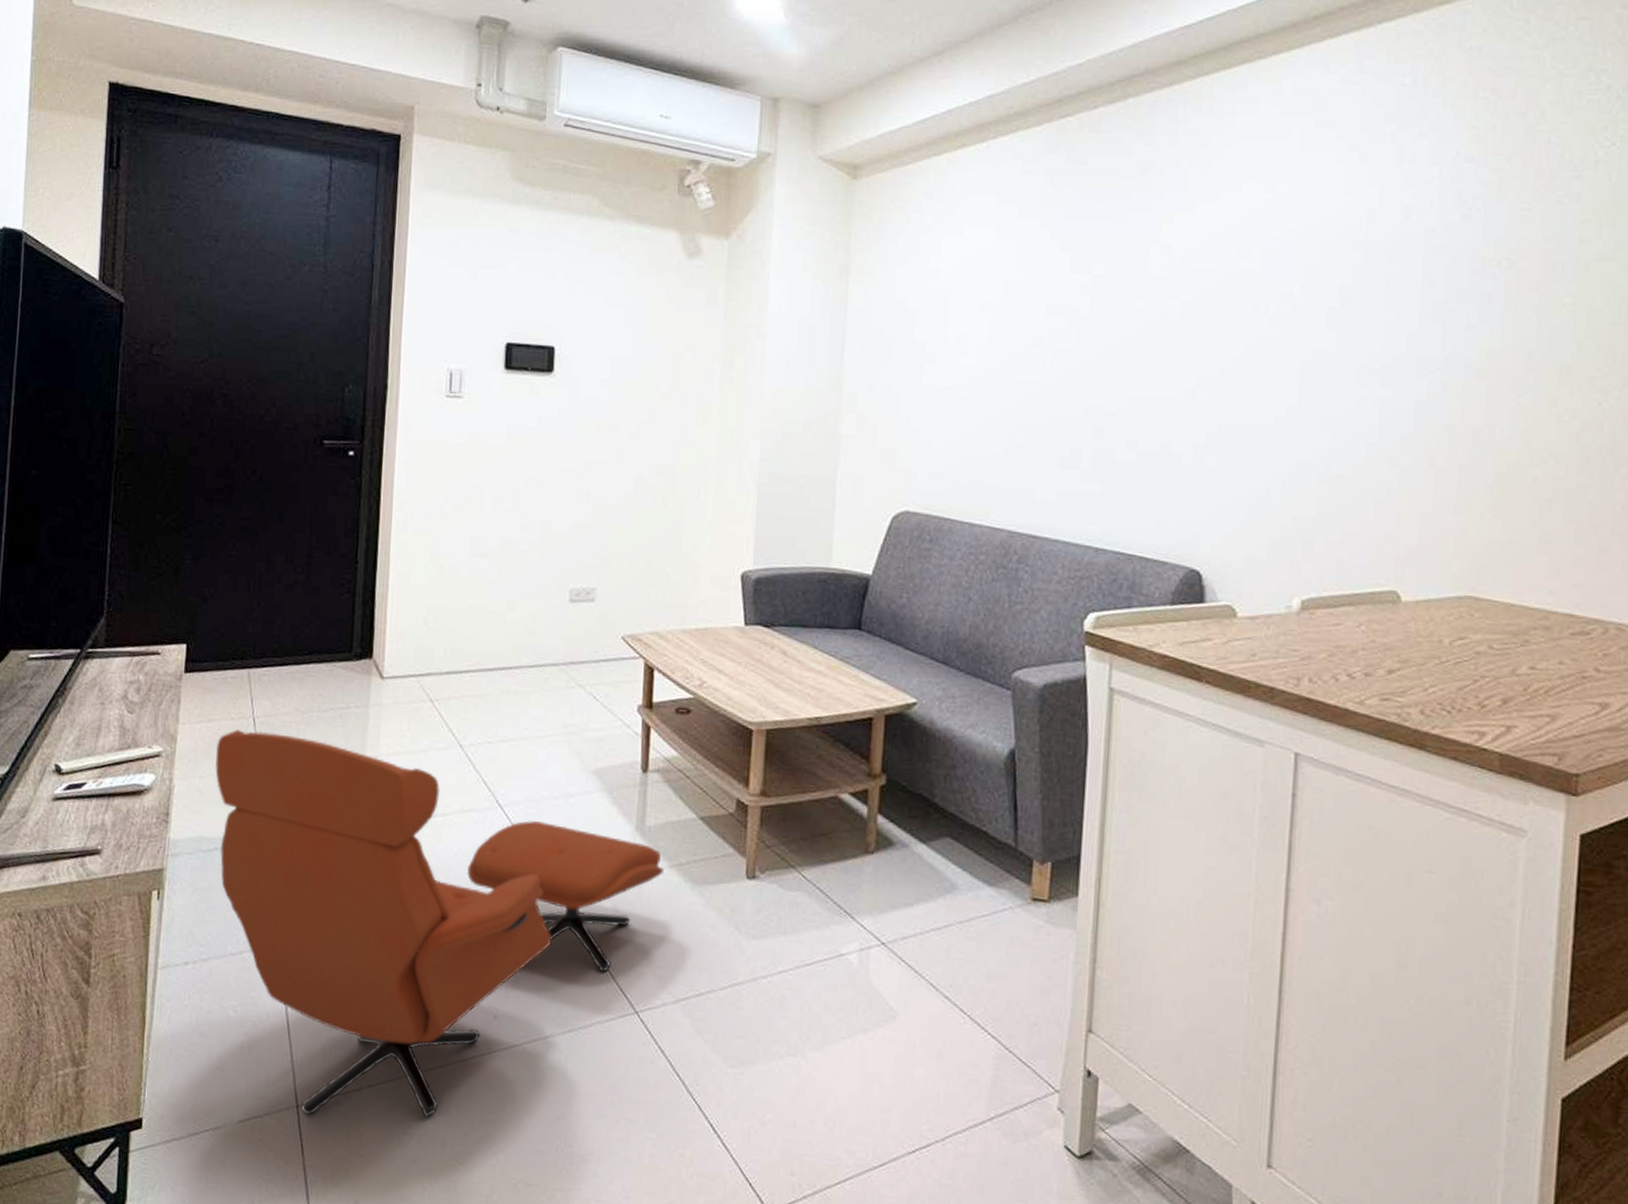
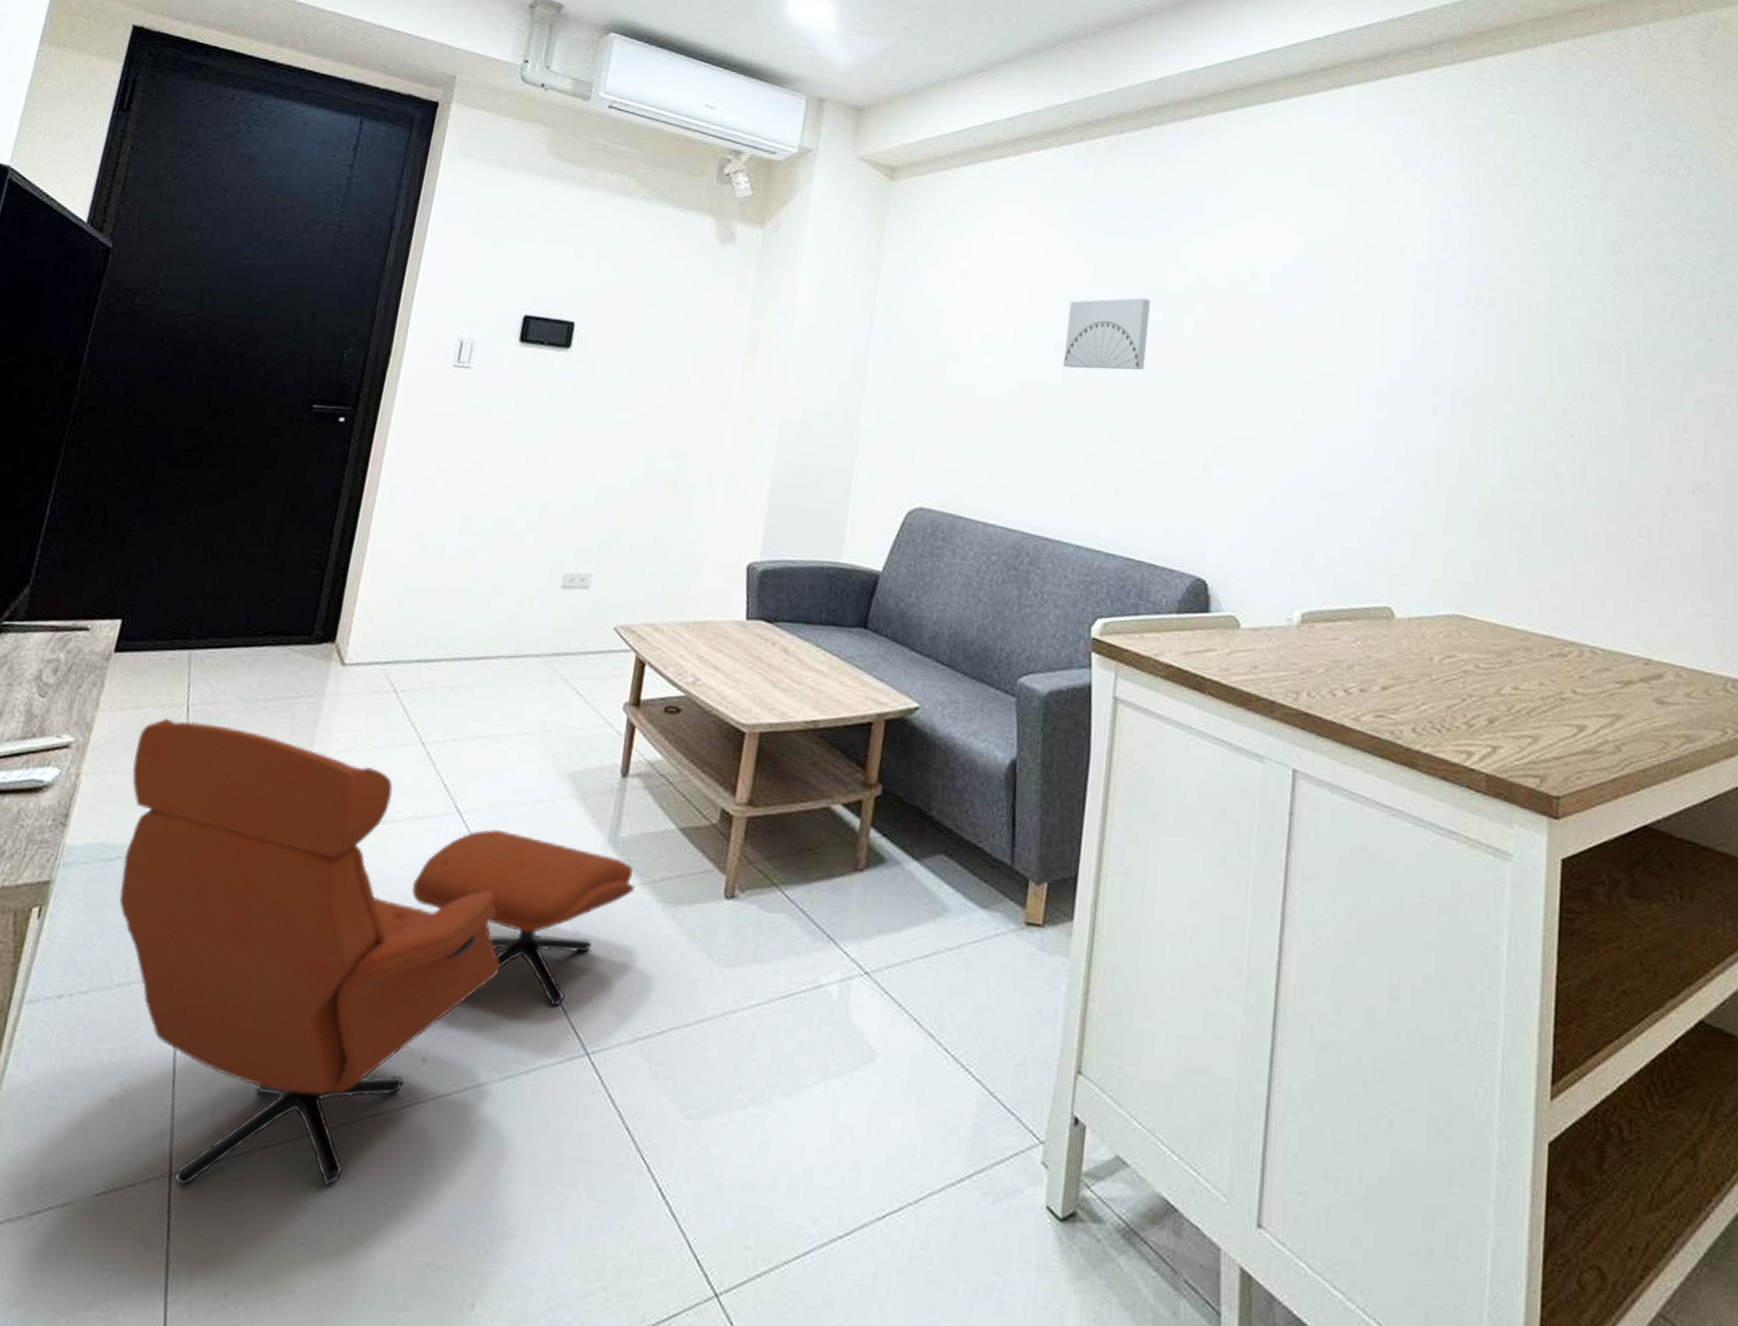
wall art: none [1043,285,1133,363] -> present [1063,298,1151,371]

